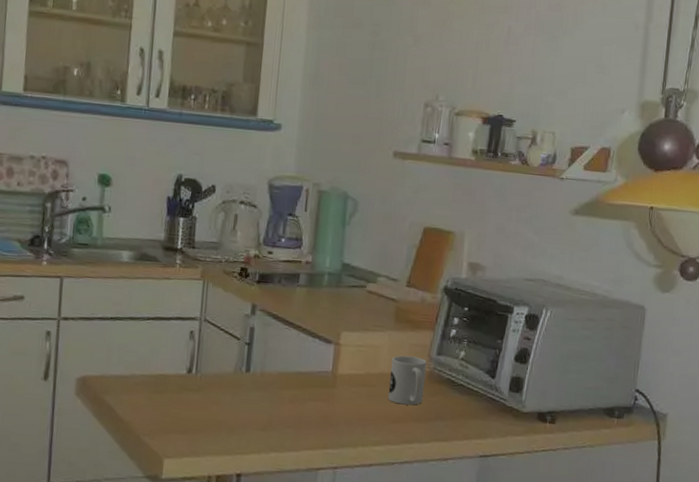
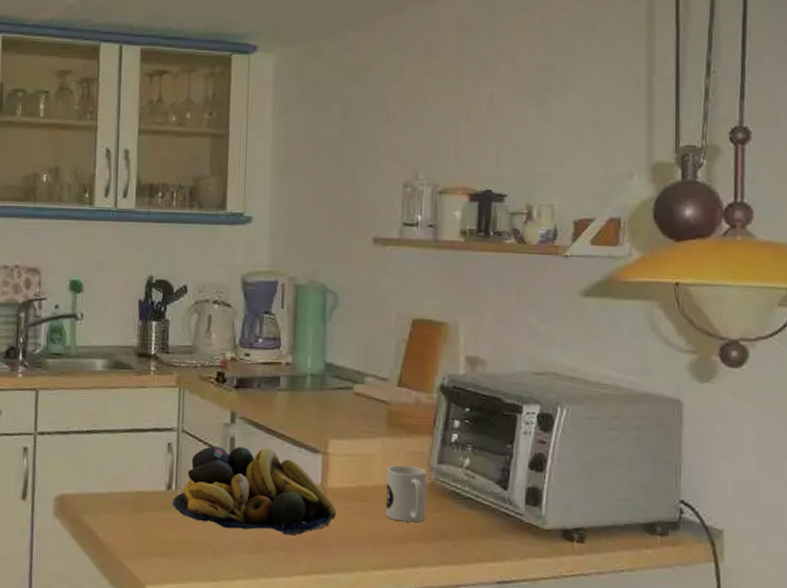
fruit bowl: none [191,335,344,415] -> present [172,446,336,535]

